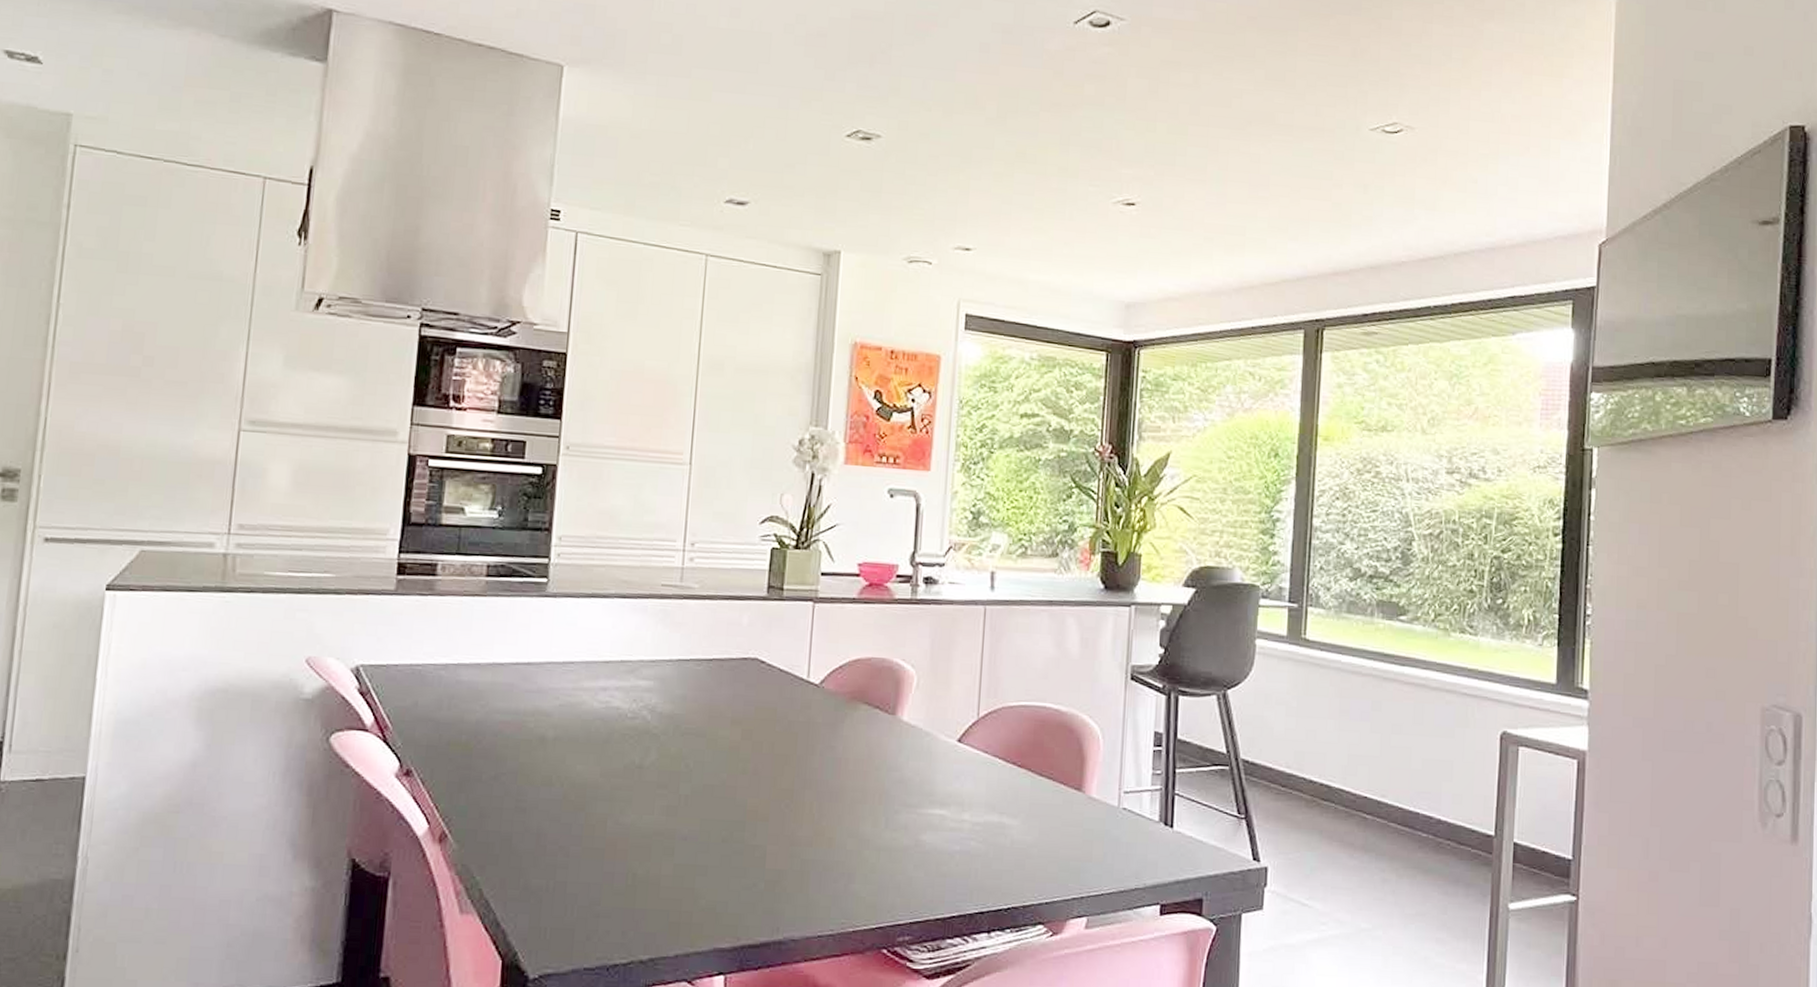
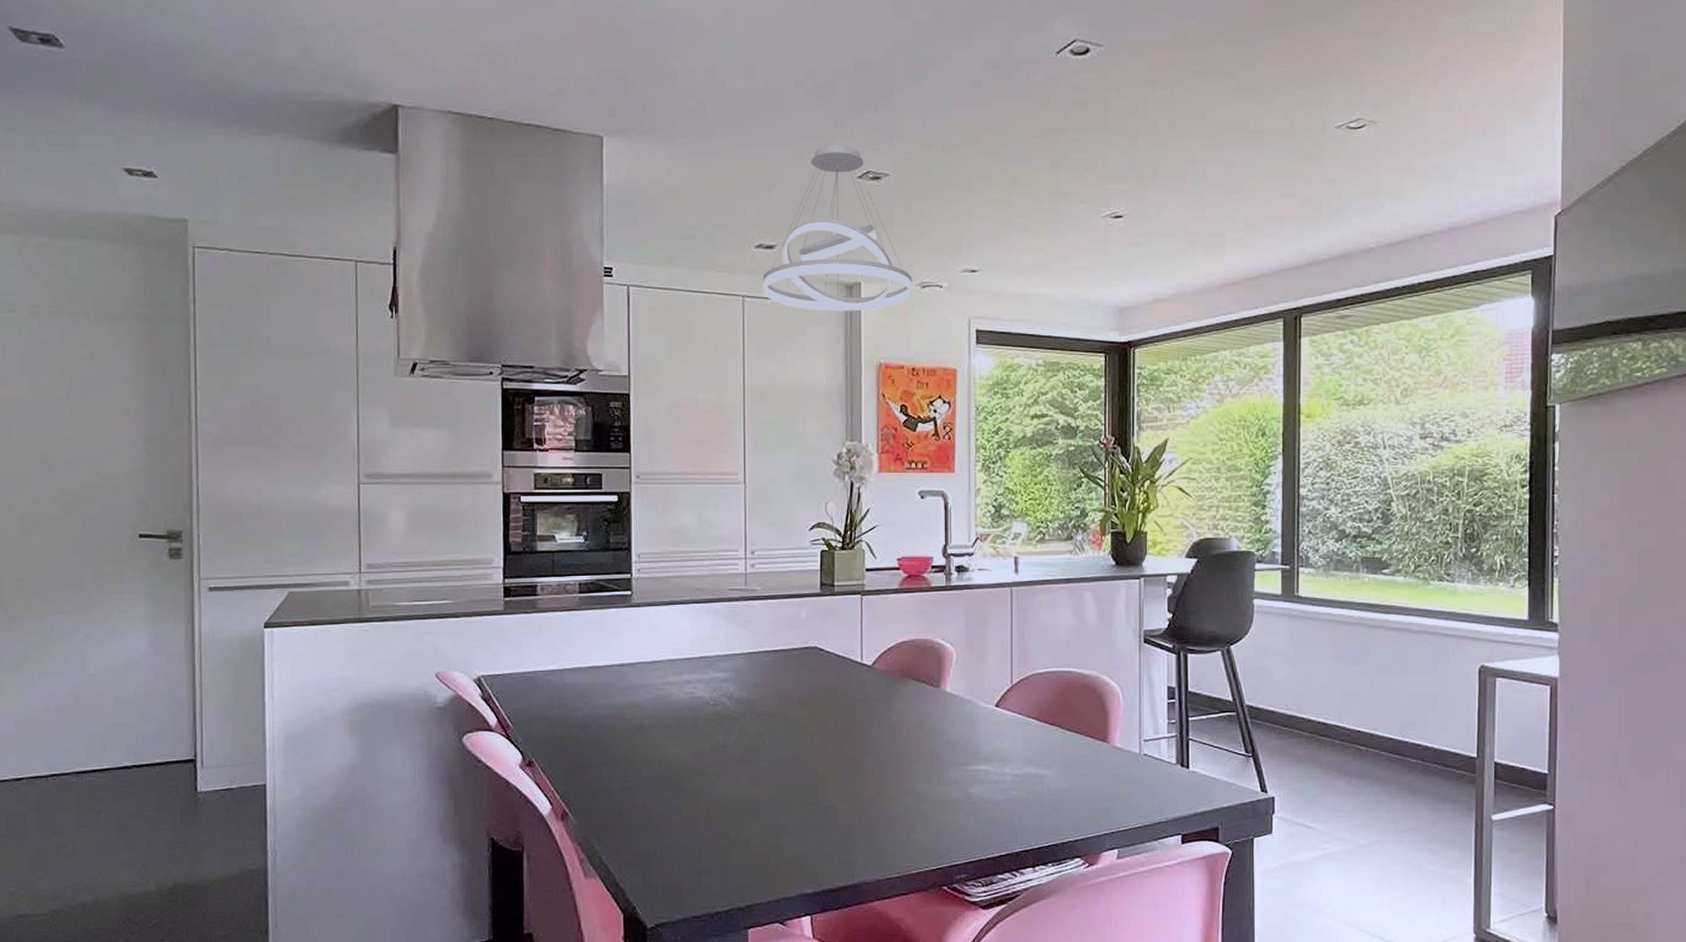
pendant light: none [729,98,899,283] -> present [762,144,912,311]

